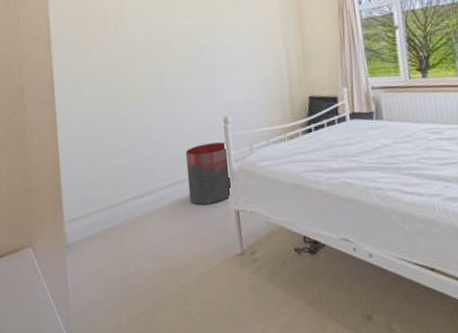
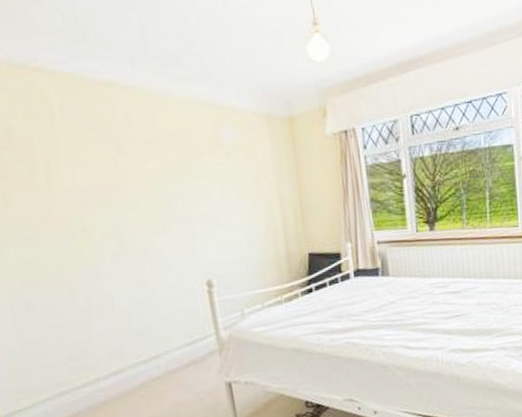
trash can: present [185,142,231,205] -> none [160,308,221,381]

